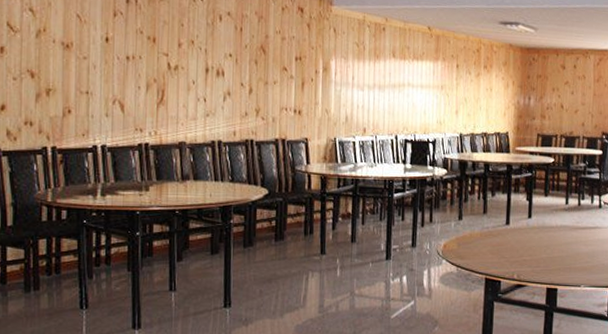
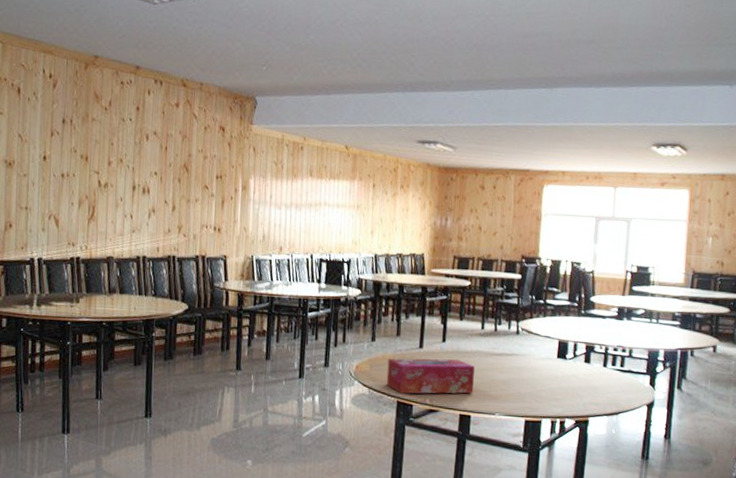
tissue box: none [474,234,560,270] -> present [386,358,475,394]

